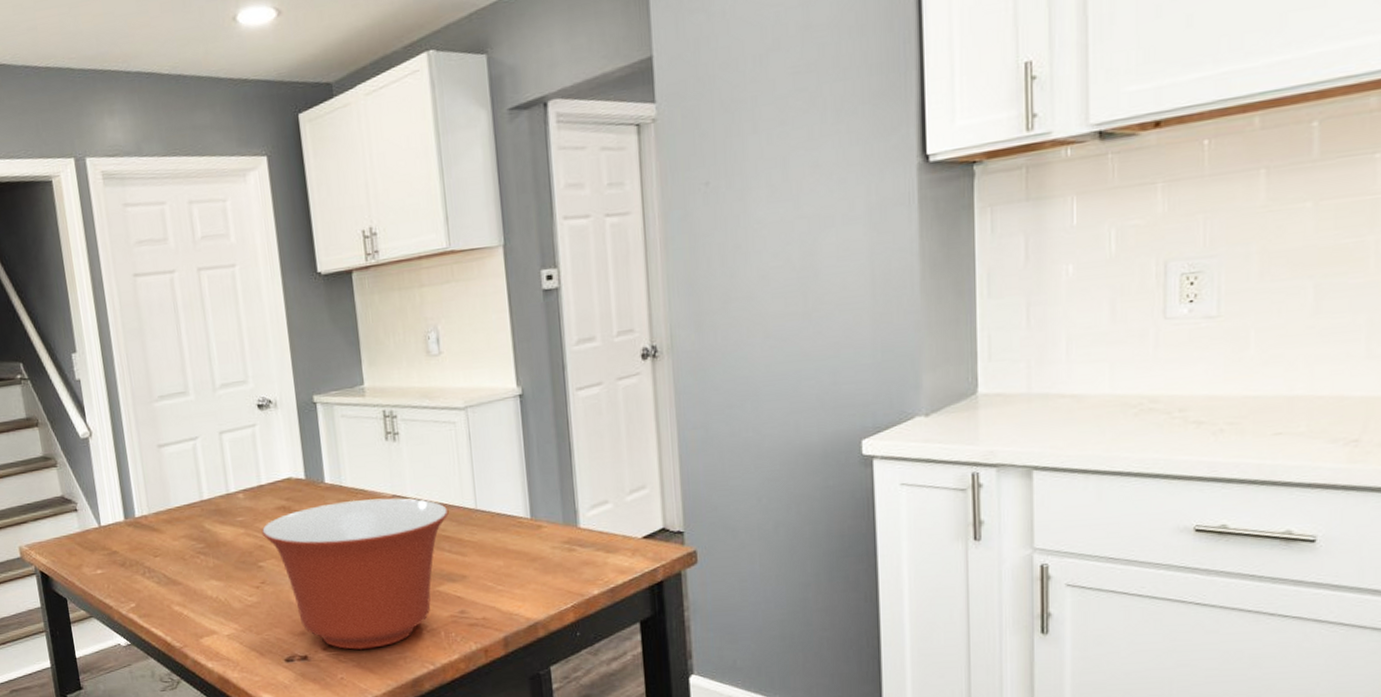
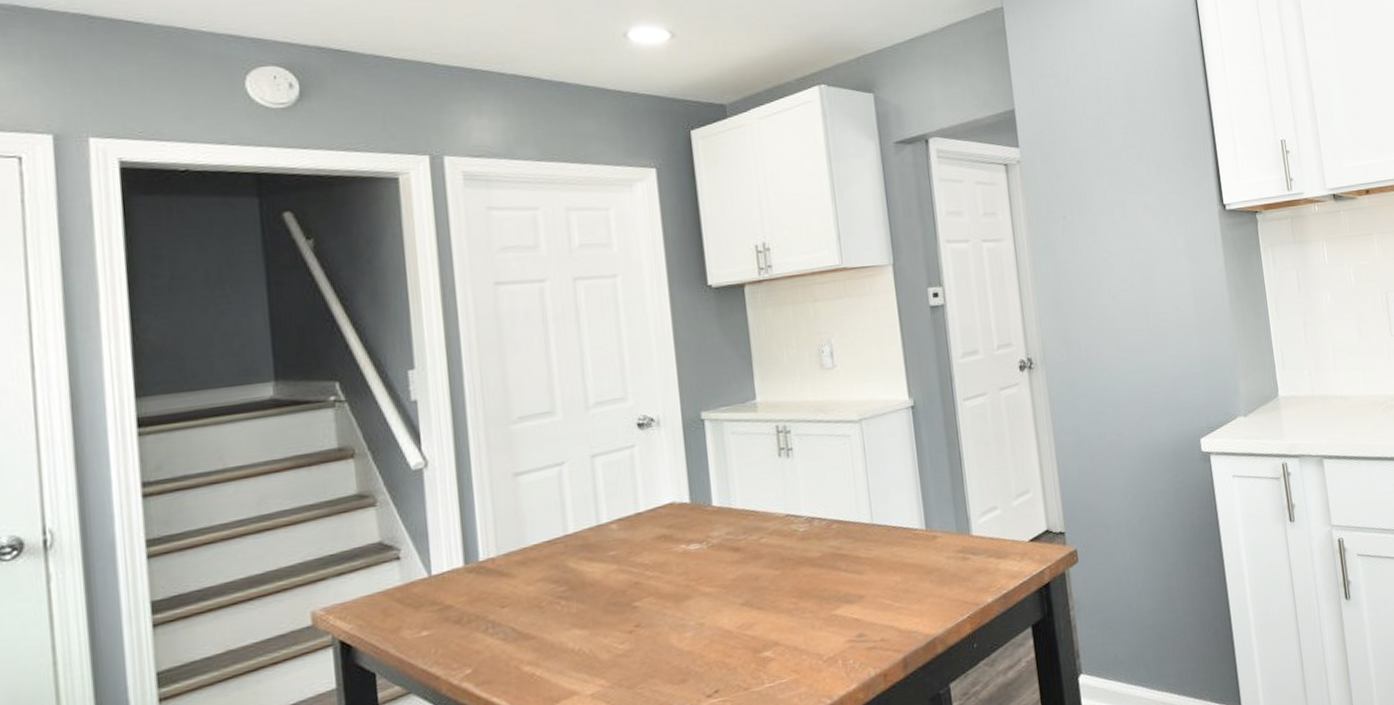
mixing bowl: present [261,498,449,650] -> none [637,516,845,694]

